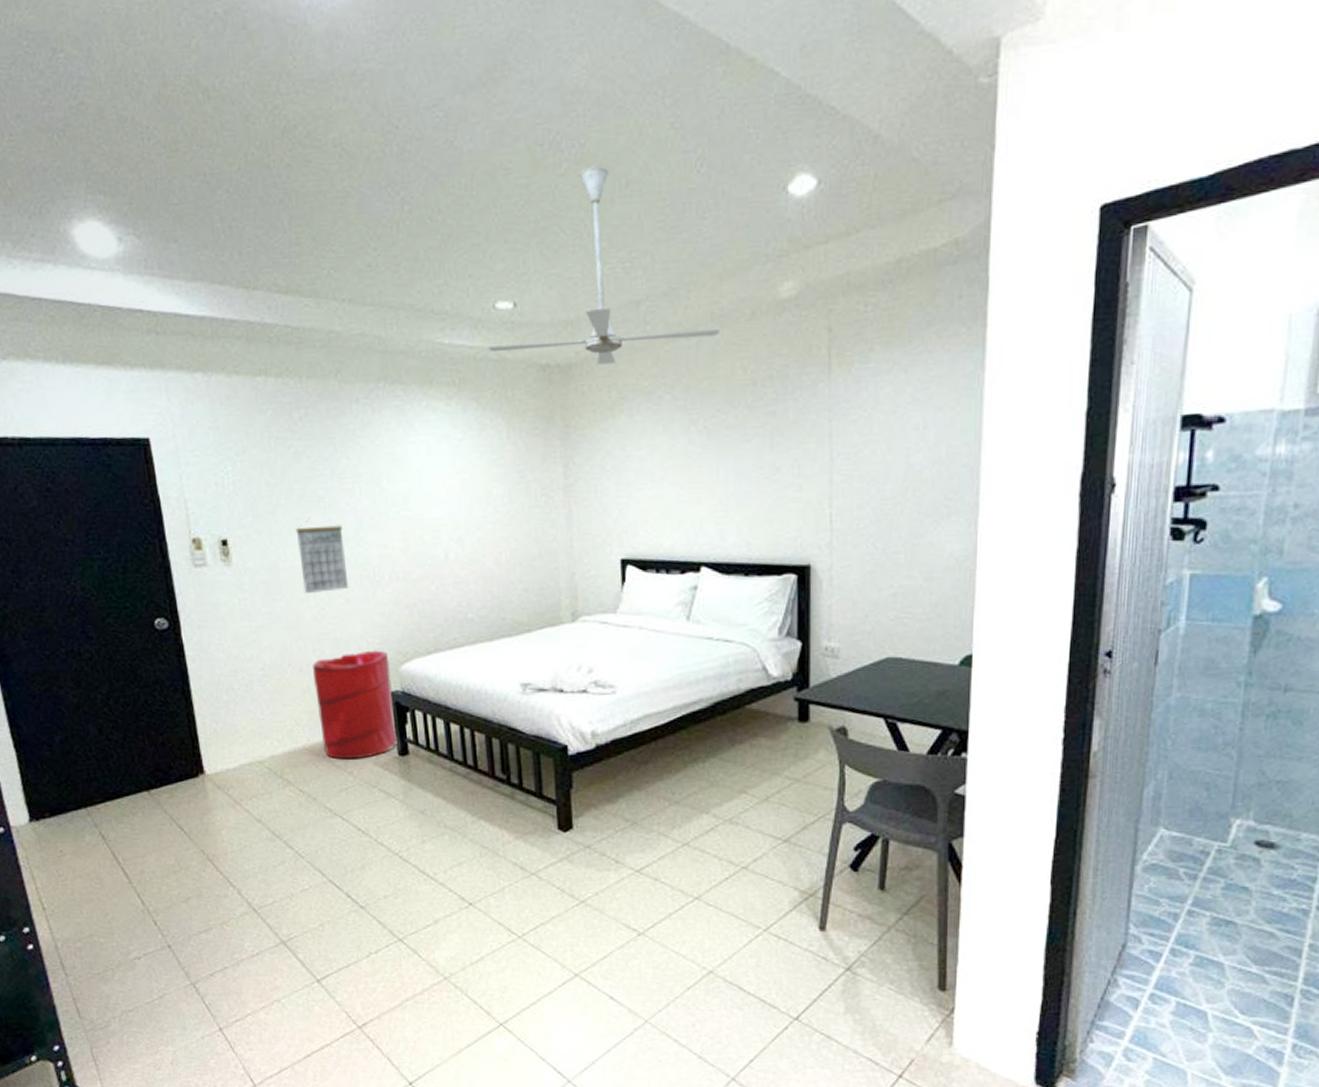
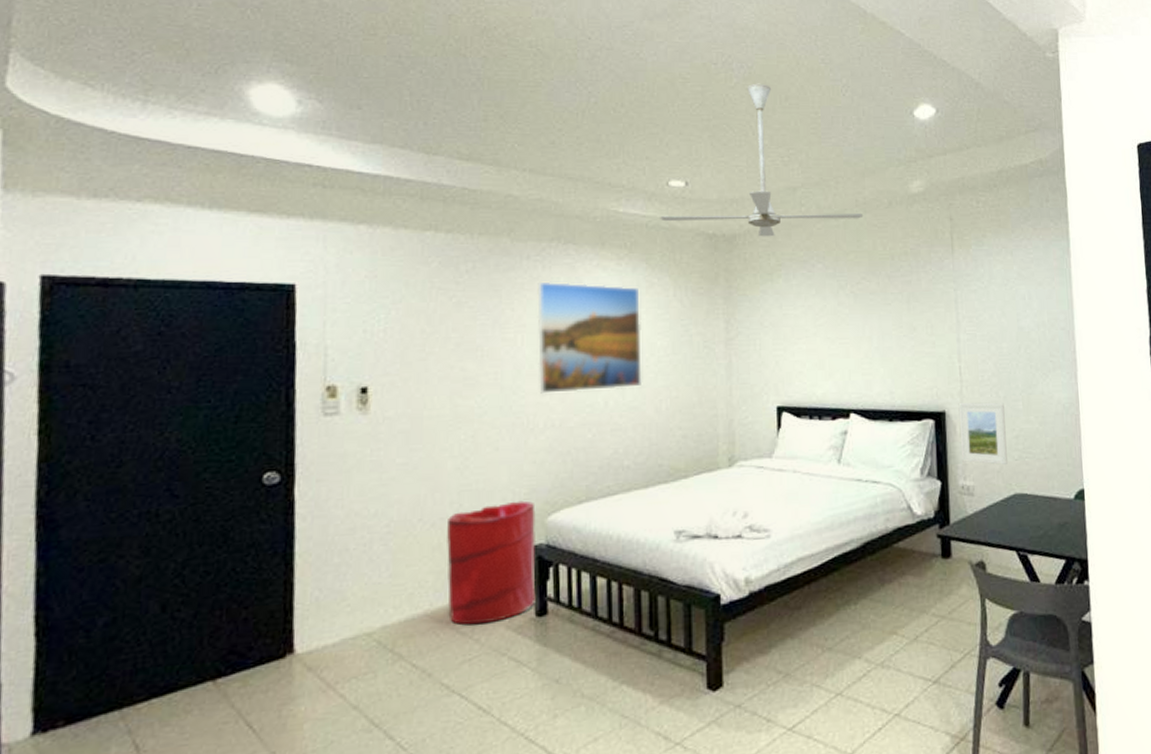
calendar: present [295,517,349,594] -> none [447,366,499,444]
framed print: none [369,426,480,546] -> present [537,281,642,394]
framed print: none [826,554,882,625] -> present [958,402,1007,465]

